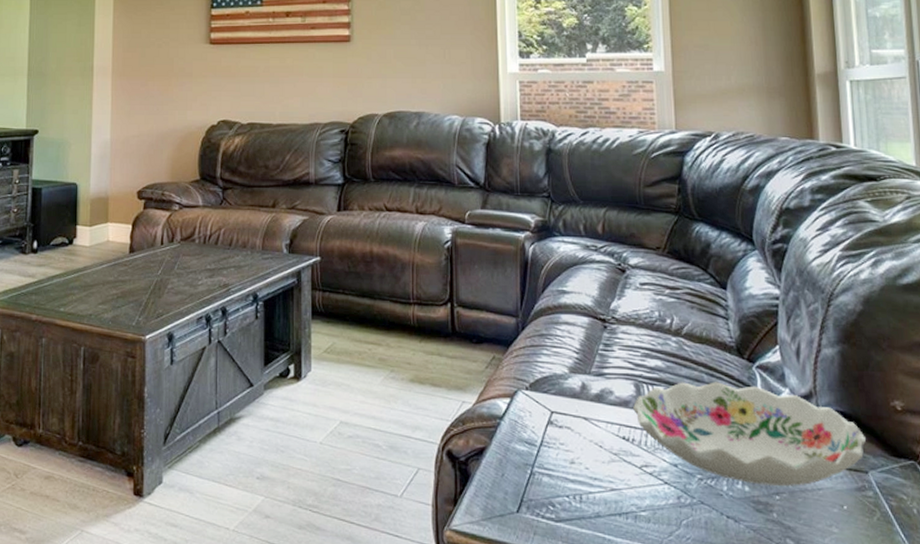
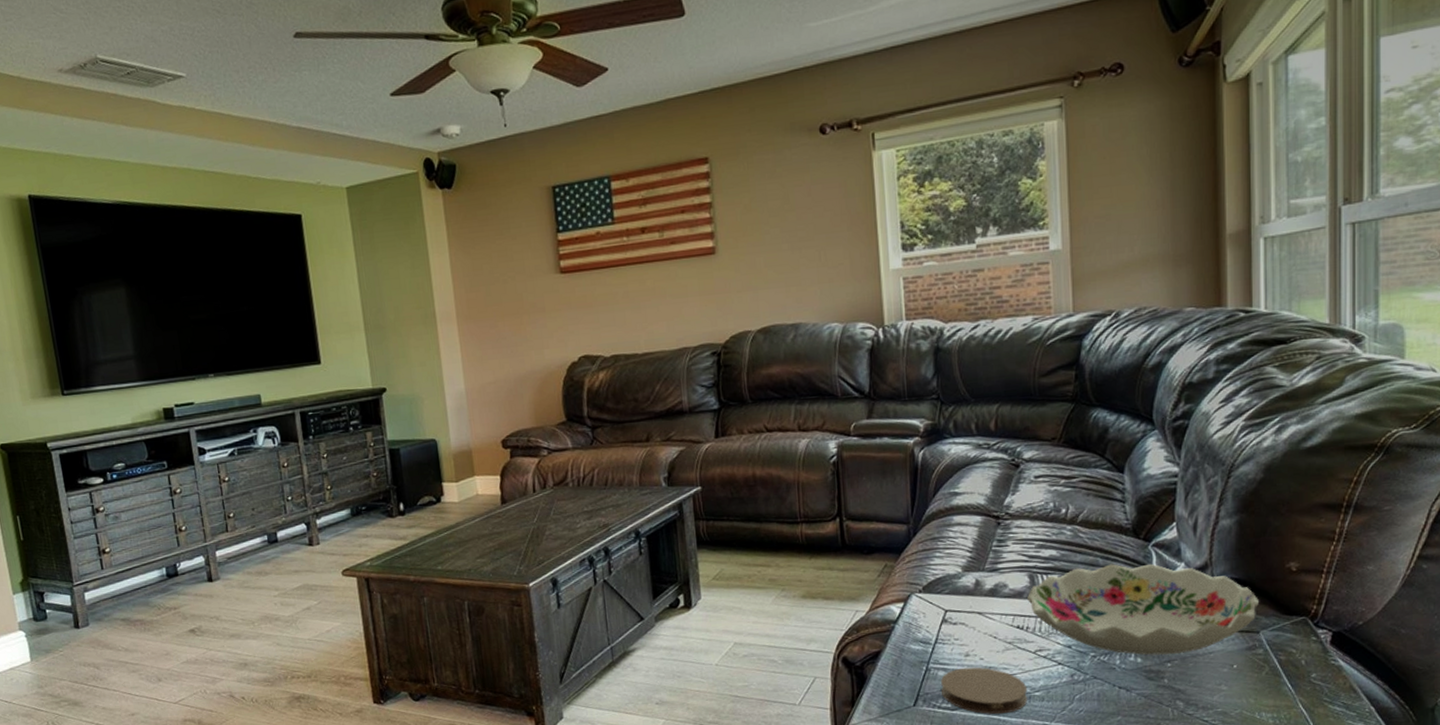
coaster: none [544,475,634,532] -> present [940,667,1028,714]

